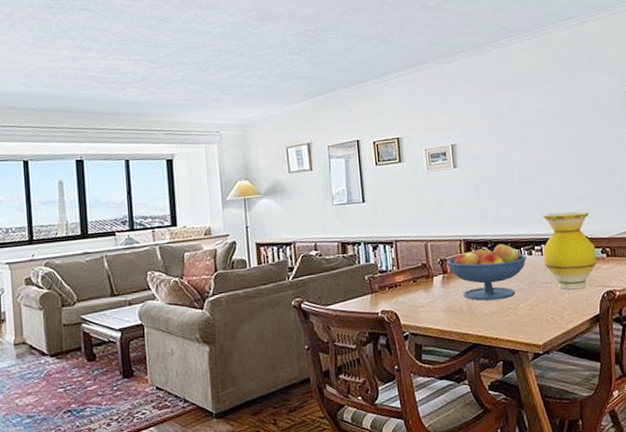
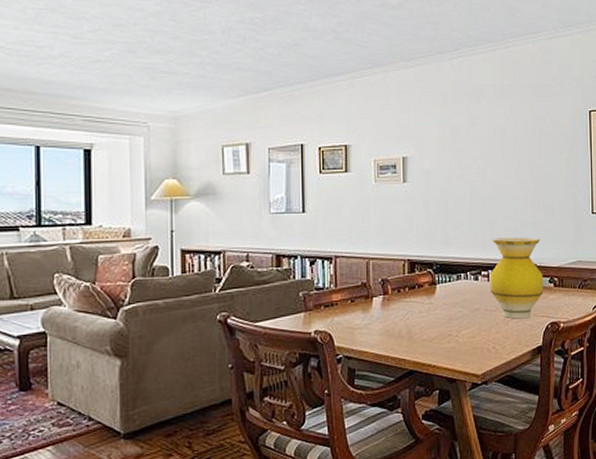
fruit bowl: present [446,243,526,301] -> none [388,266,472,326]

